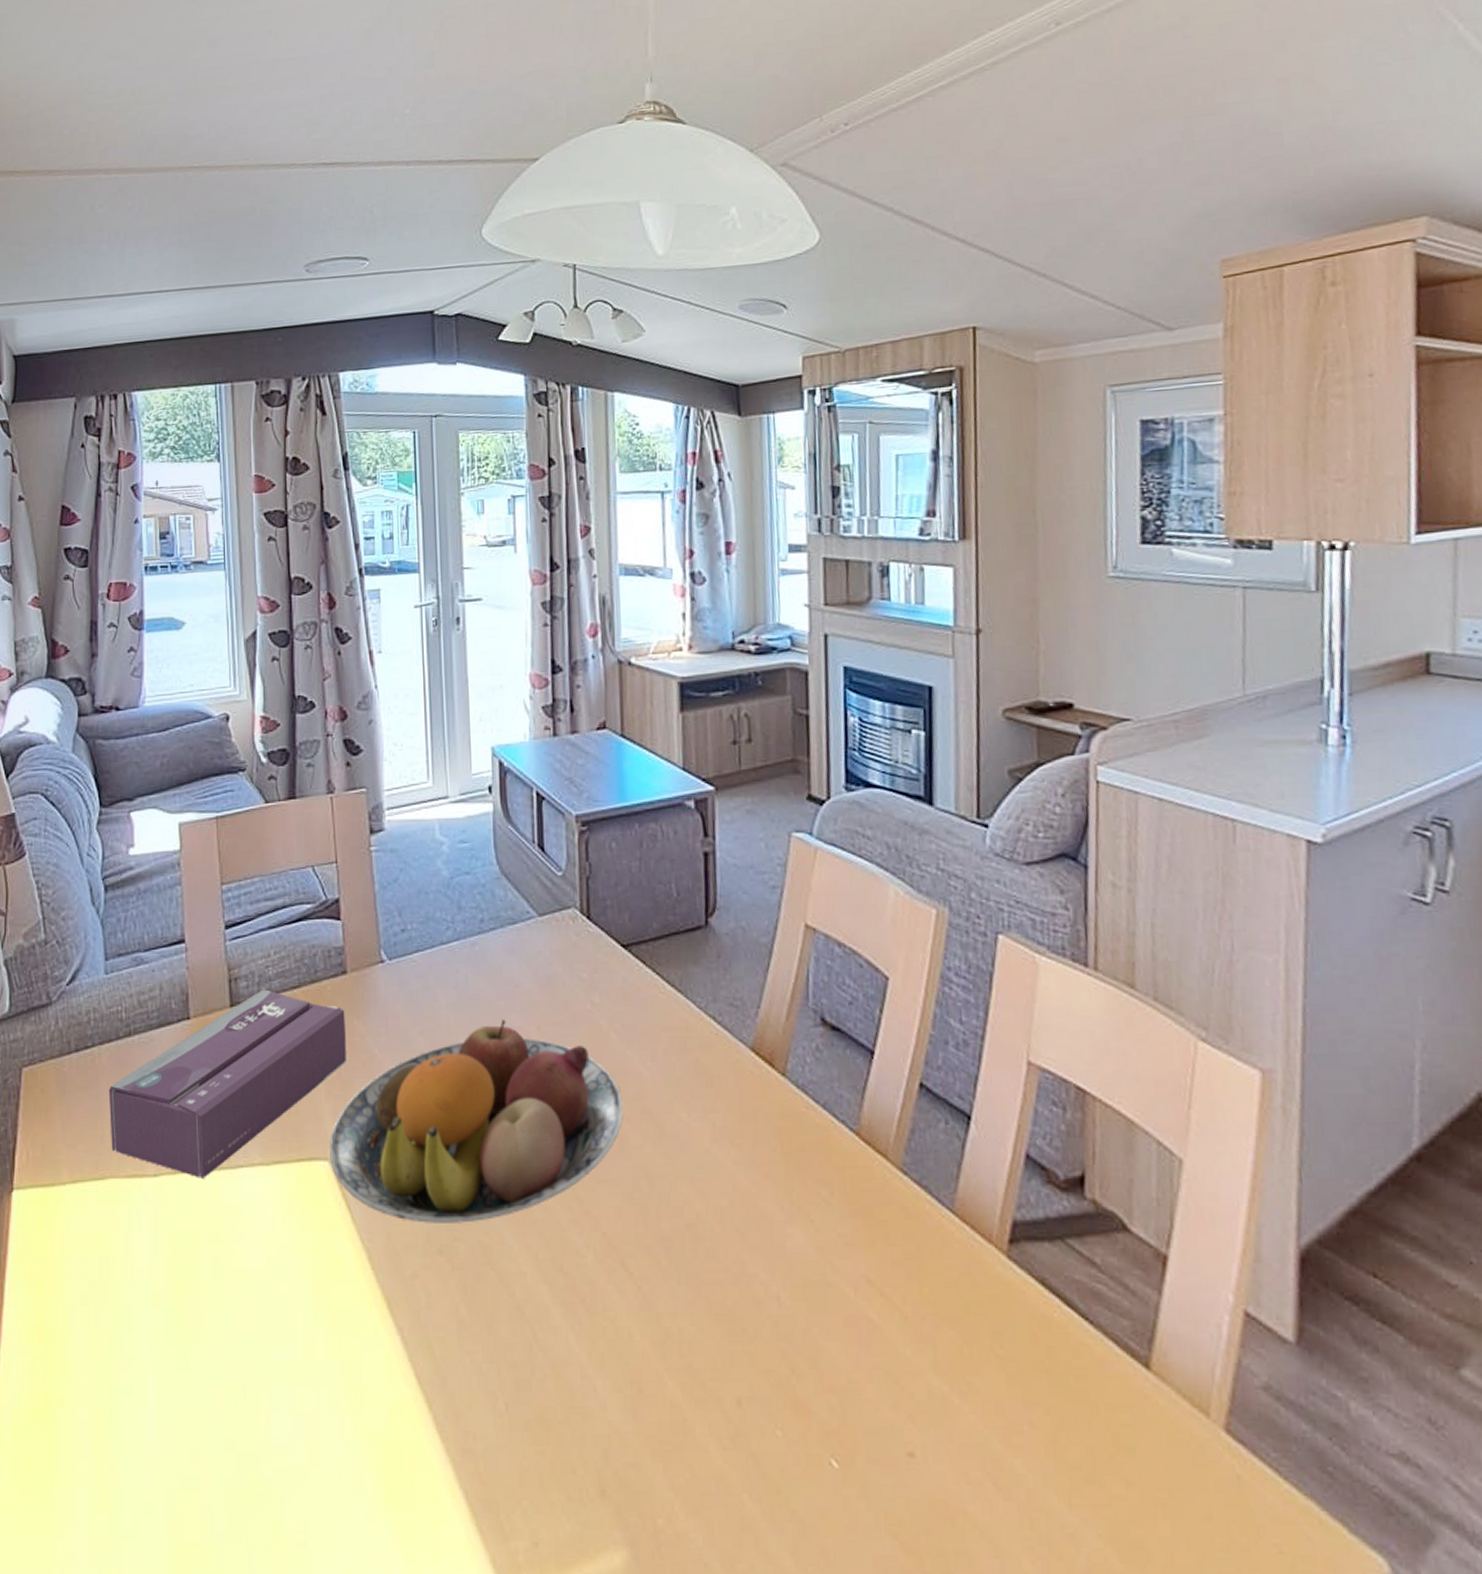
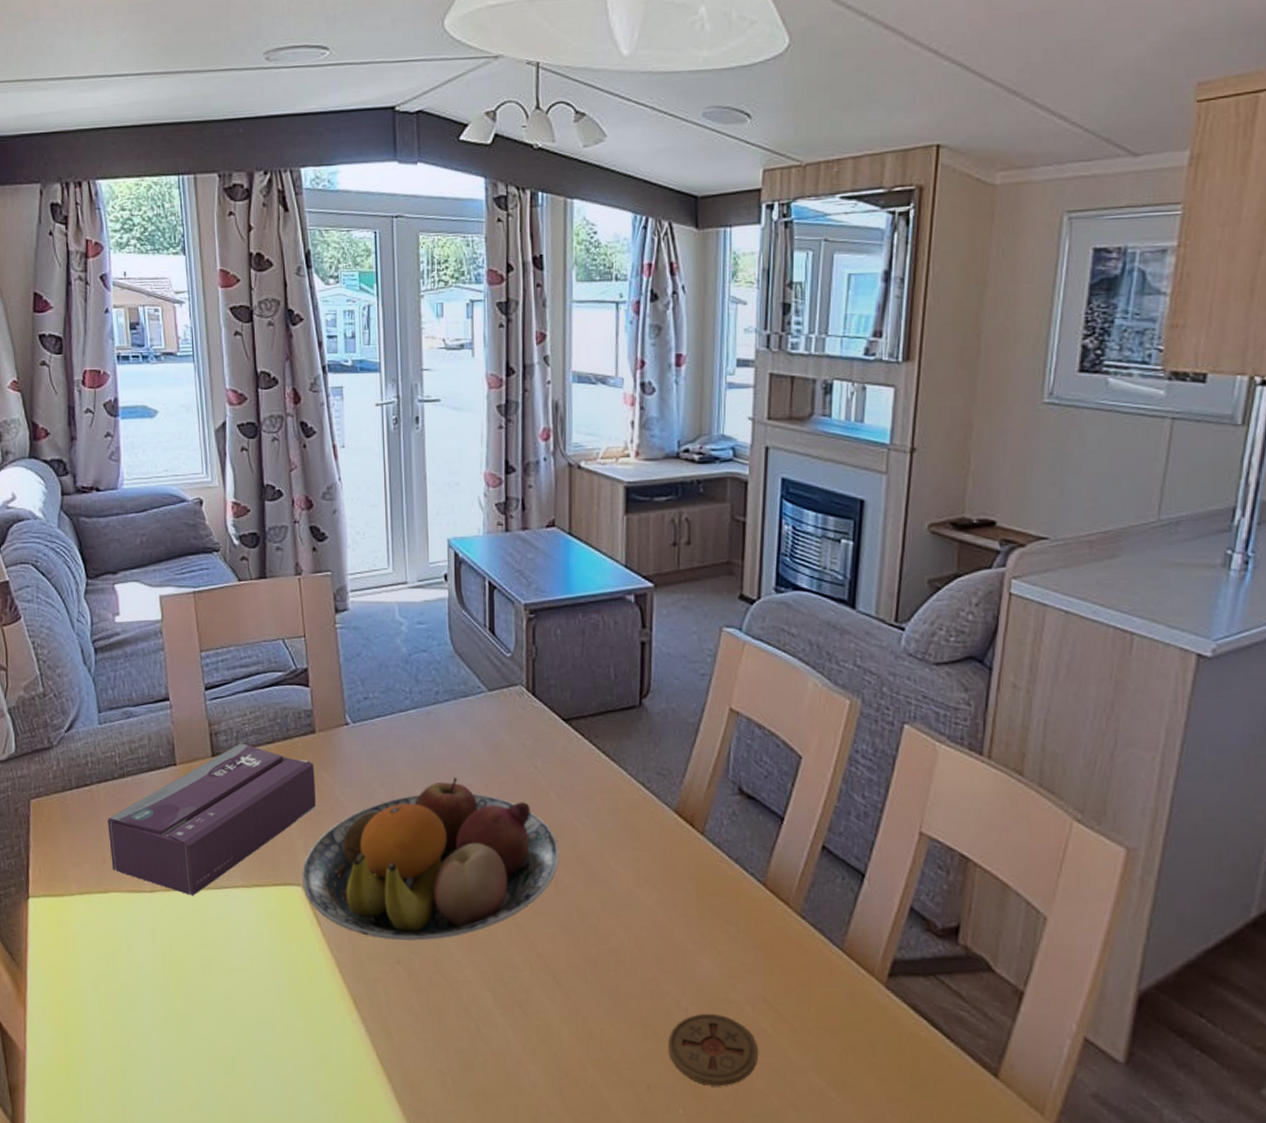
coaster: none [759,1301,866,1398] -> present [668,1013,759,1087]

